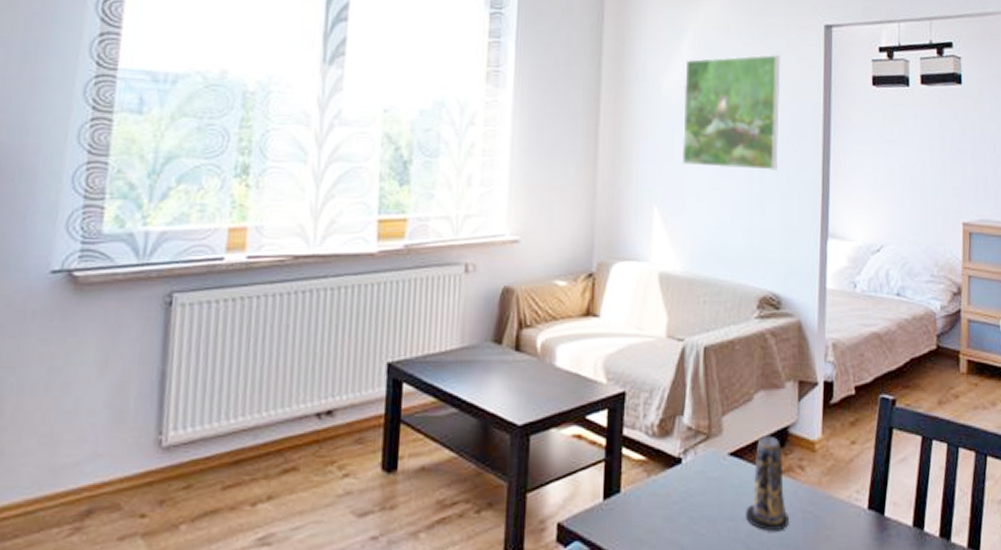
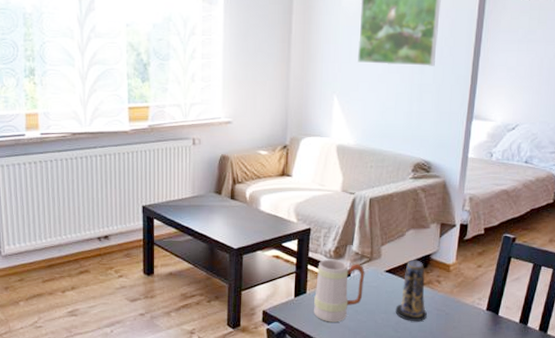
mug: none [631,438,702,538] -> present [314,259,365,322]

